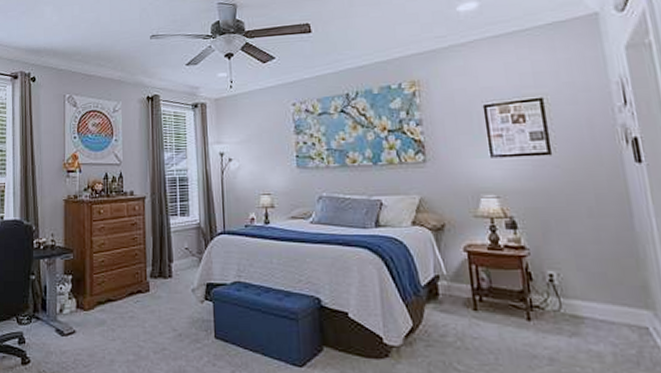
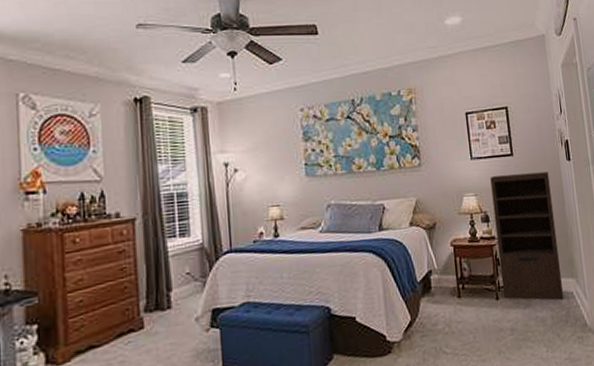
shelving unit: none [518,175,633,336] -> present [490,171,564,301]

